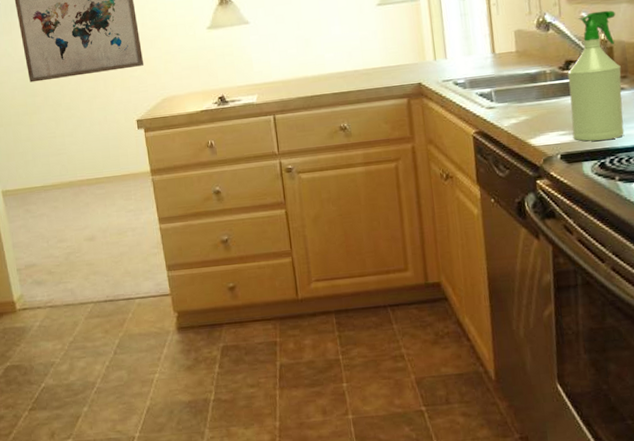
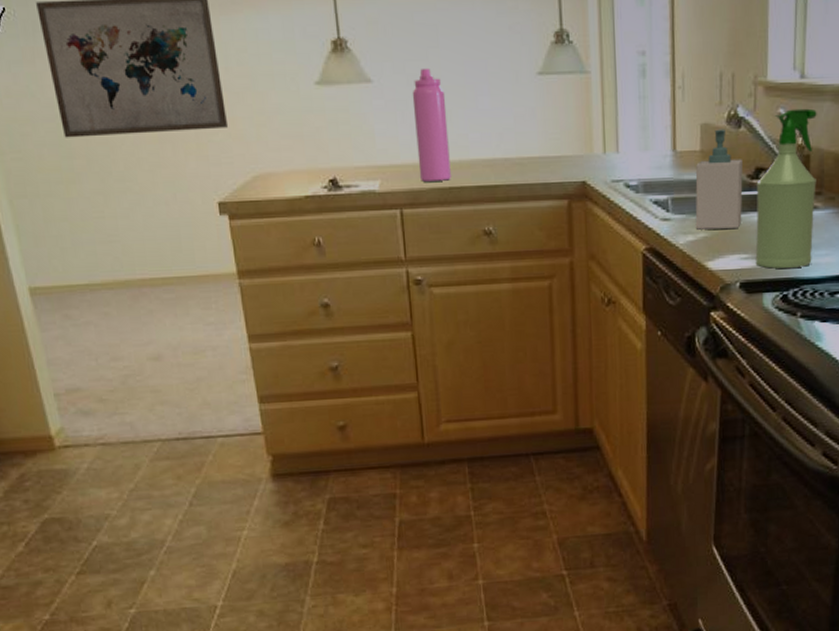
water bottle: none [279,10,312,93] -> present [412,69,451,182]
soap bottle: none [513,32,558,114] -> present [695,129,743,230]

